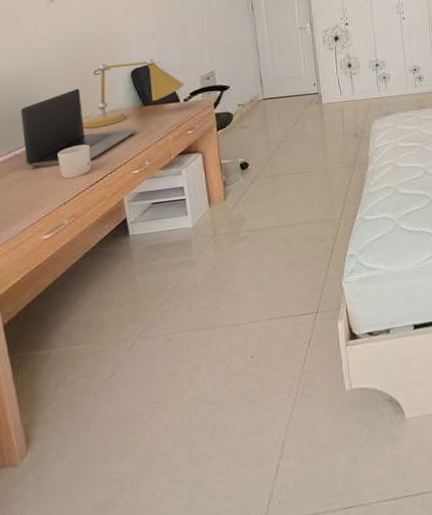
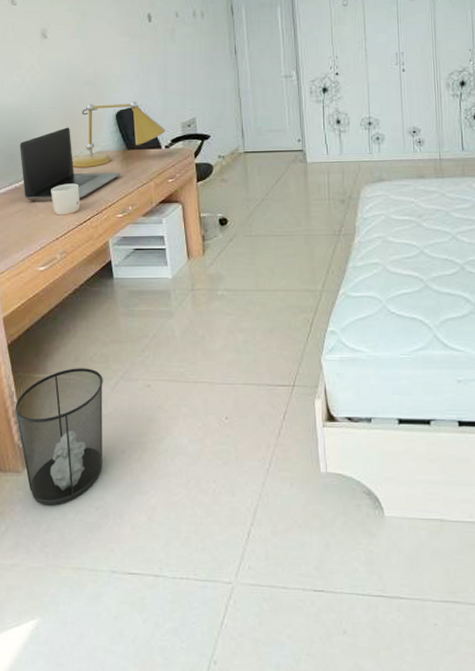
waste bin: none [11,333,118,496] -> present [15,368,103,506]

